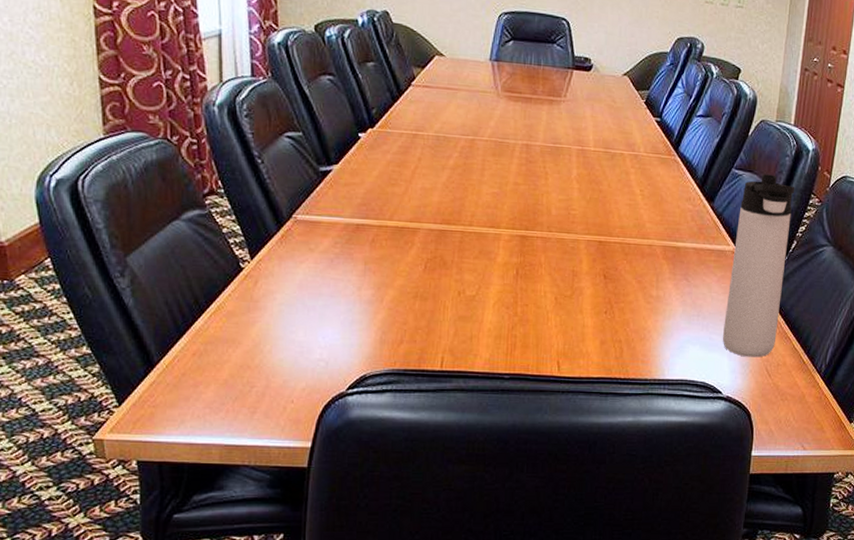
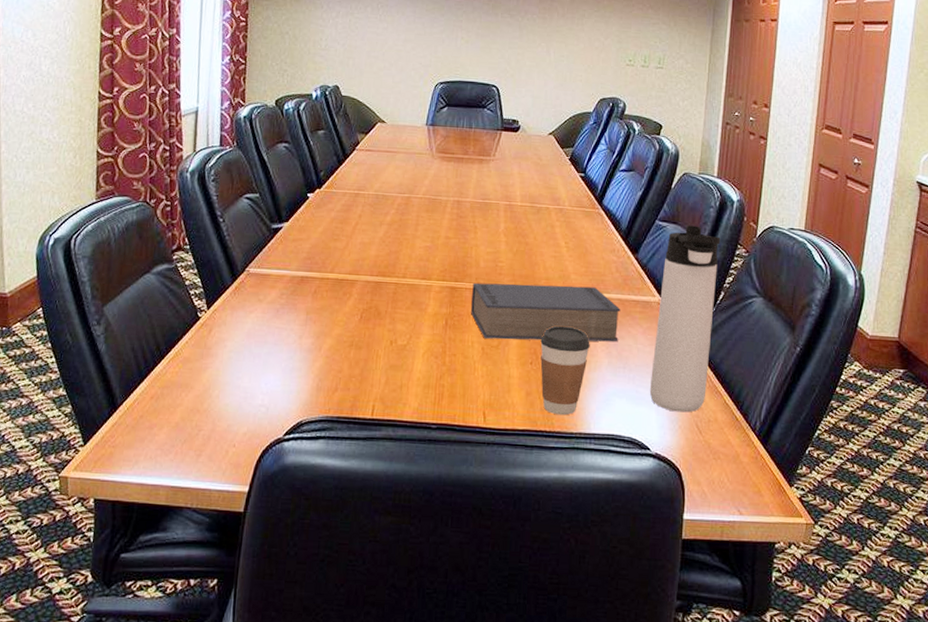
book: none [543,231,696,291] -> present [471,282,621,342]
coffee cup: none [615,275,665,363] -> present [540,326,590,416]

